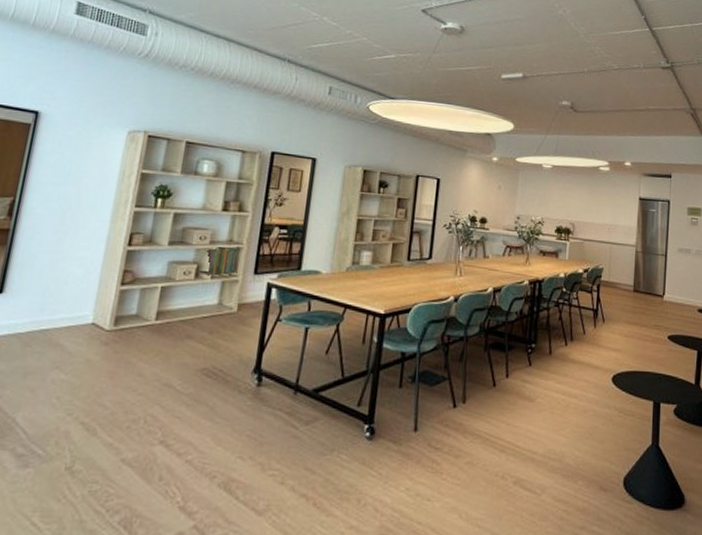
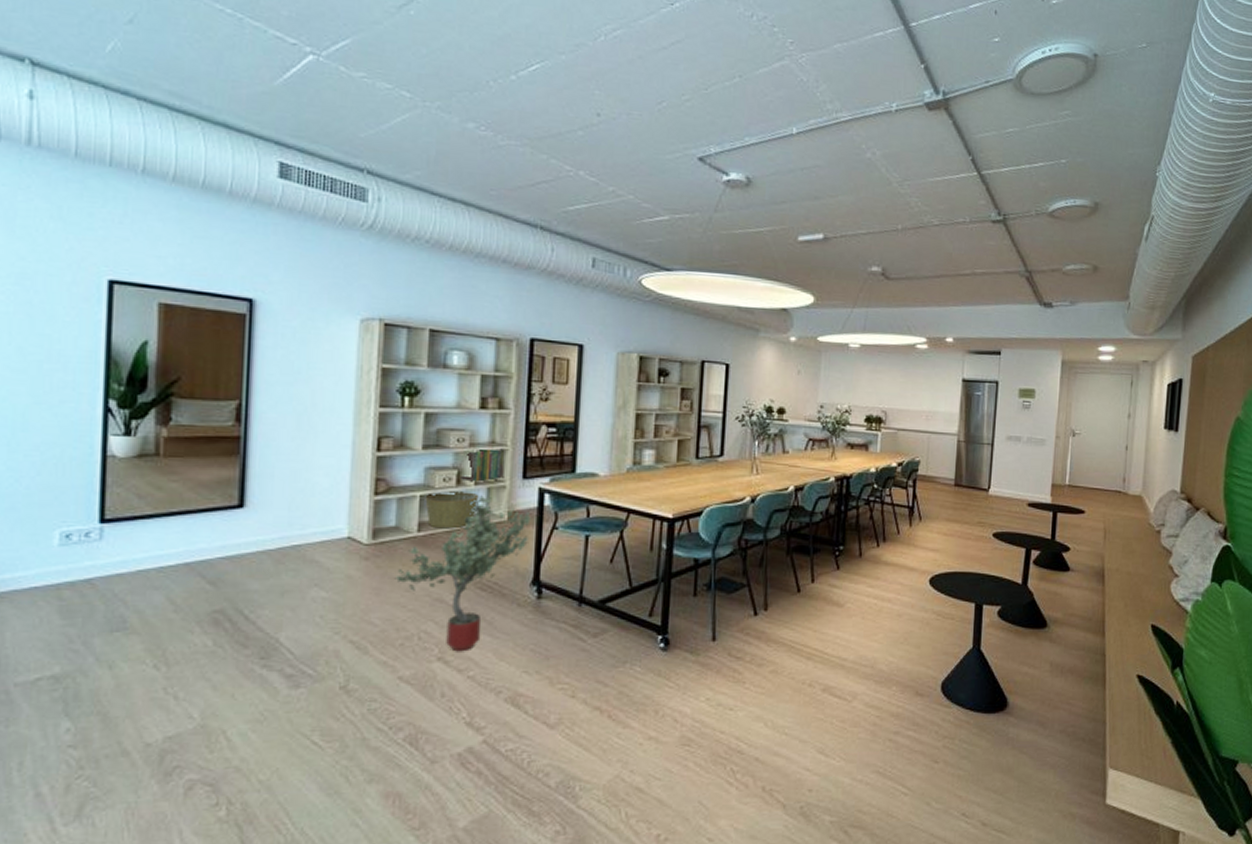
potted tree: none [129,288,258,436] -> present [394,495,531,652]
basket: none [165,283,214,319] -> present [425,491,479,529]

